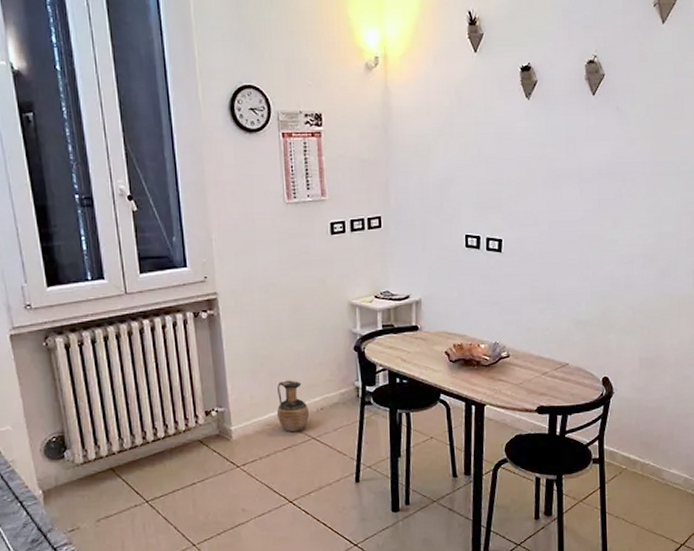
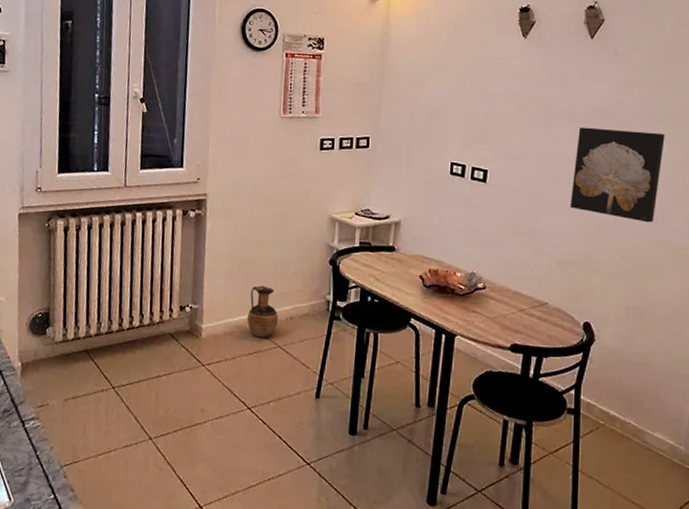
wall art: none [583,187,667,276] -> present [570,127,665,223]

